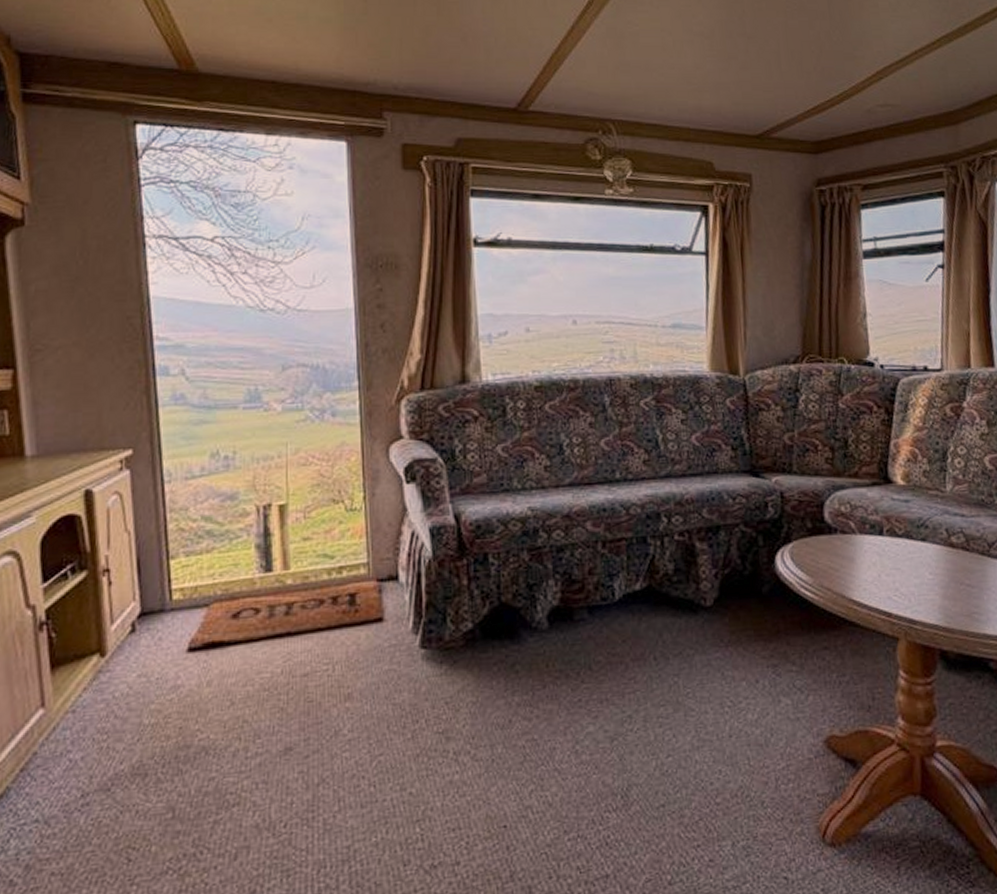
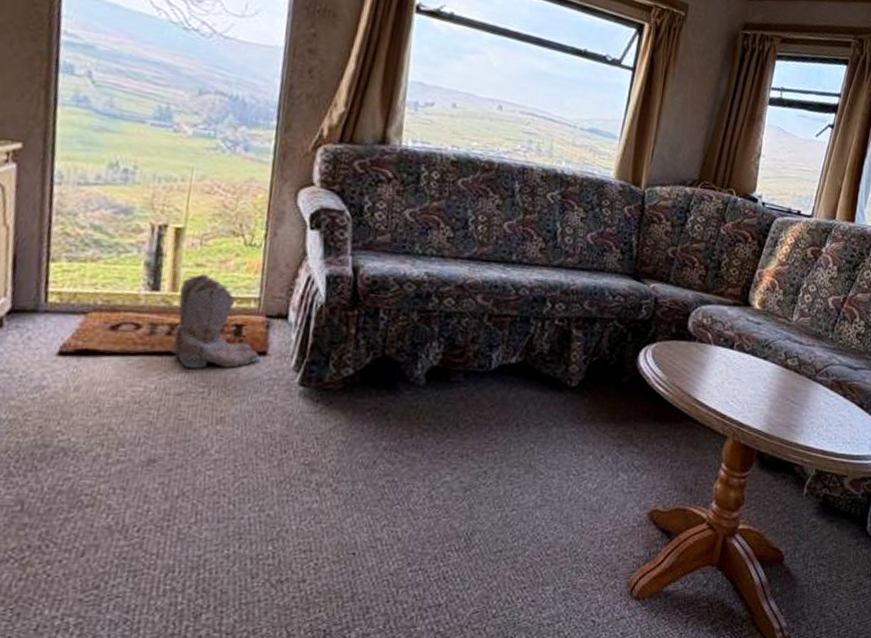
boots: none [291,546,377,646] -> present [172,273,260,369]

